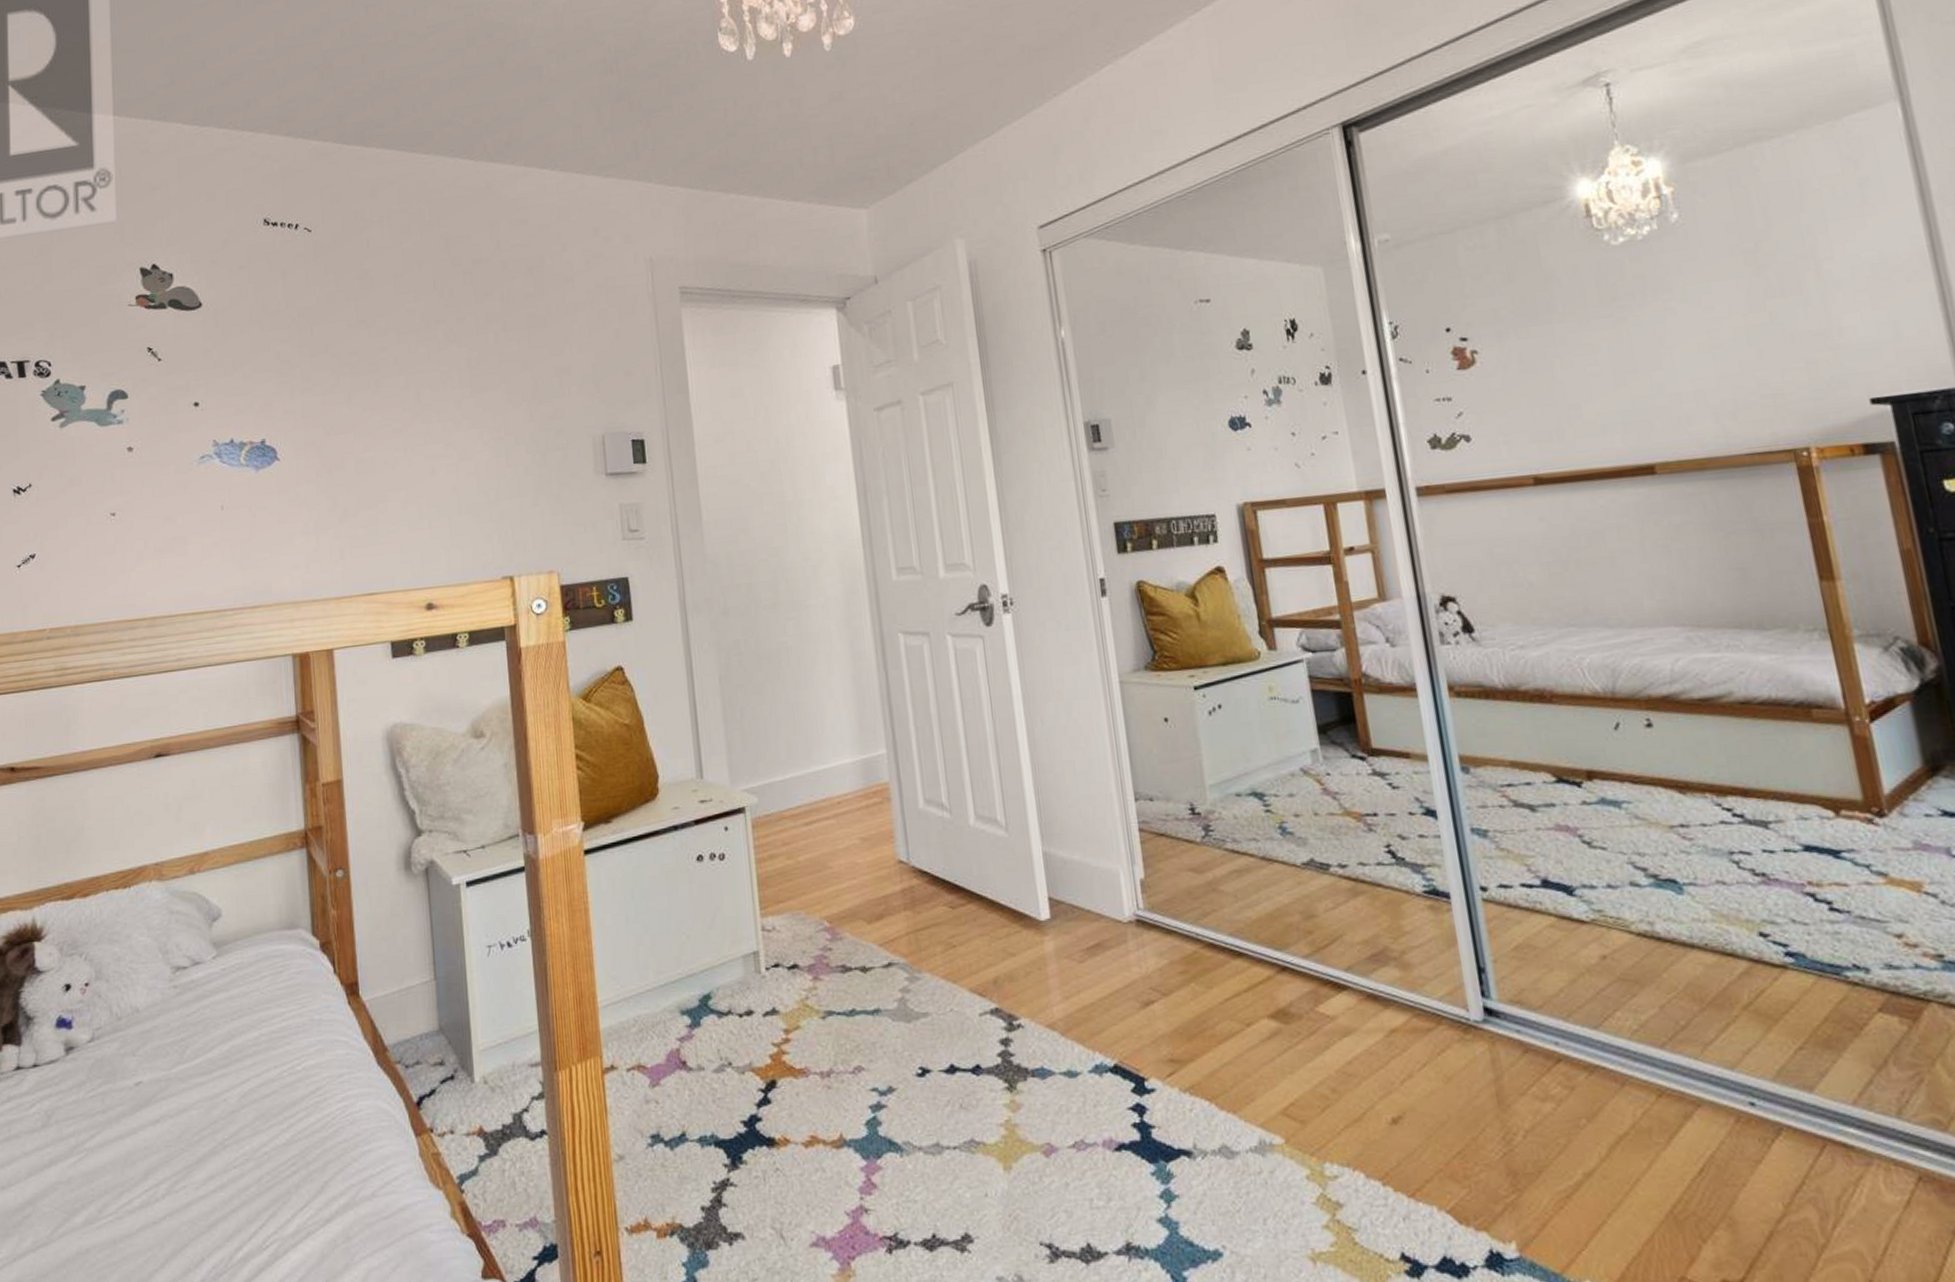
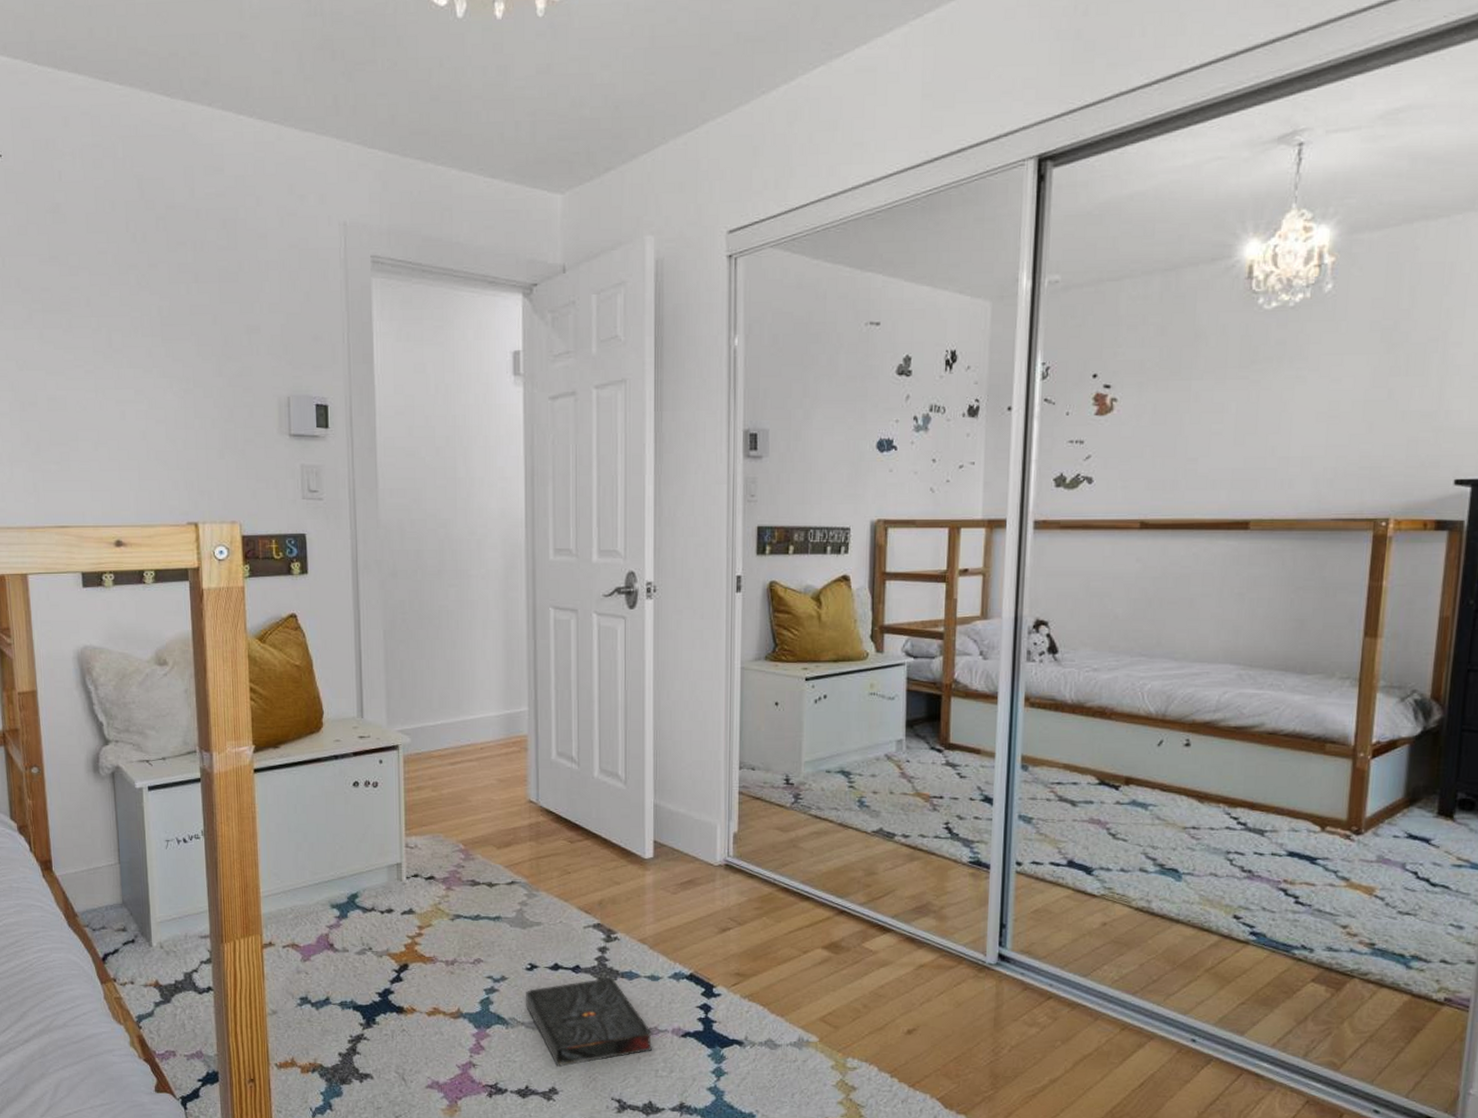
book: none [919,1078,1081,1204] -> present [526,978,652,1067]

